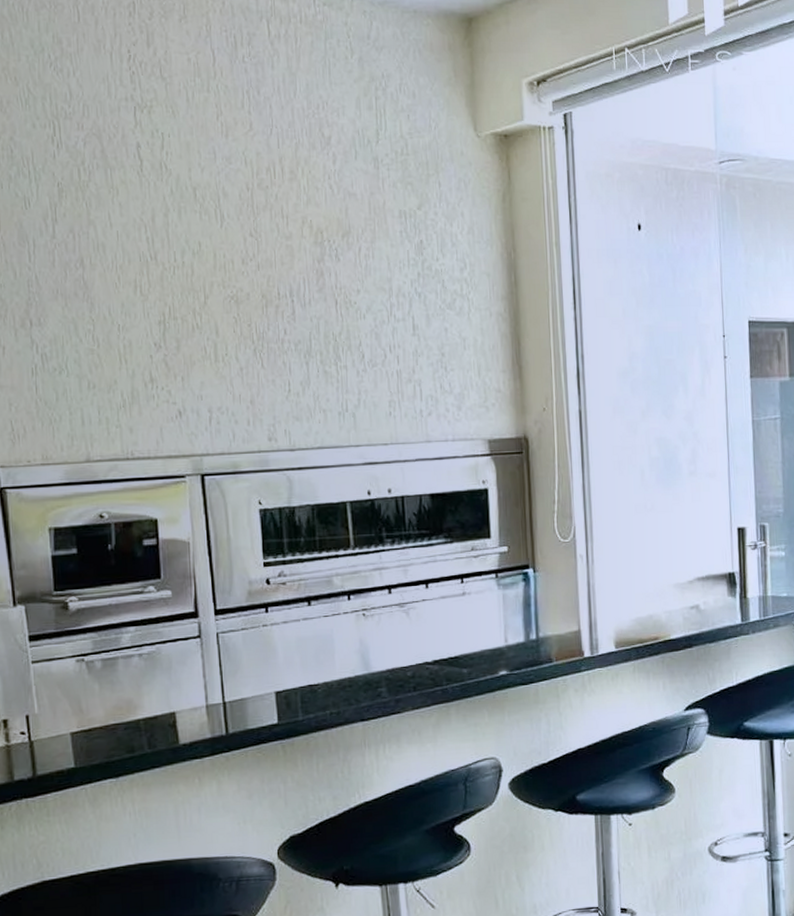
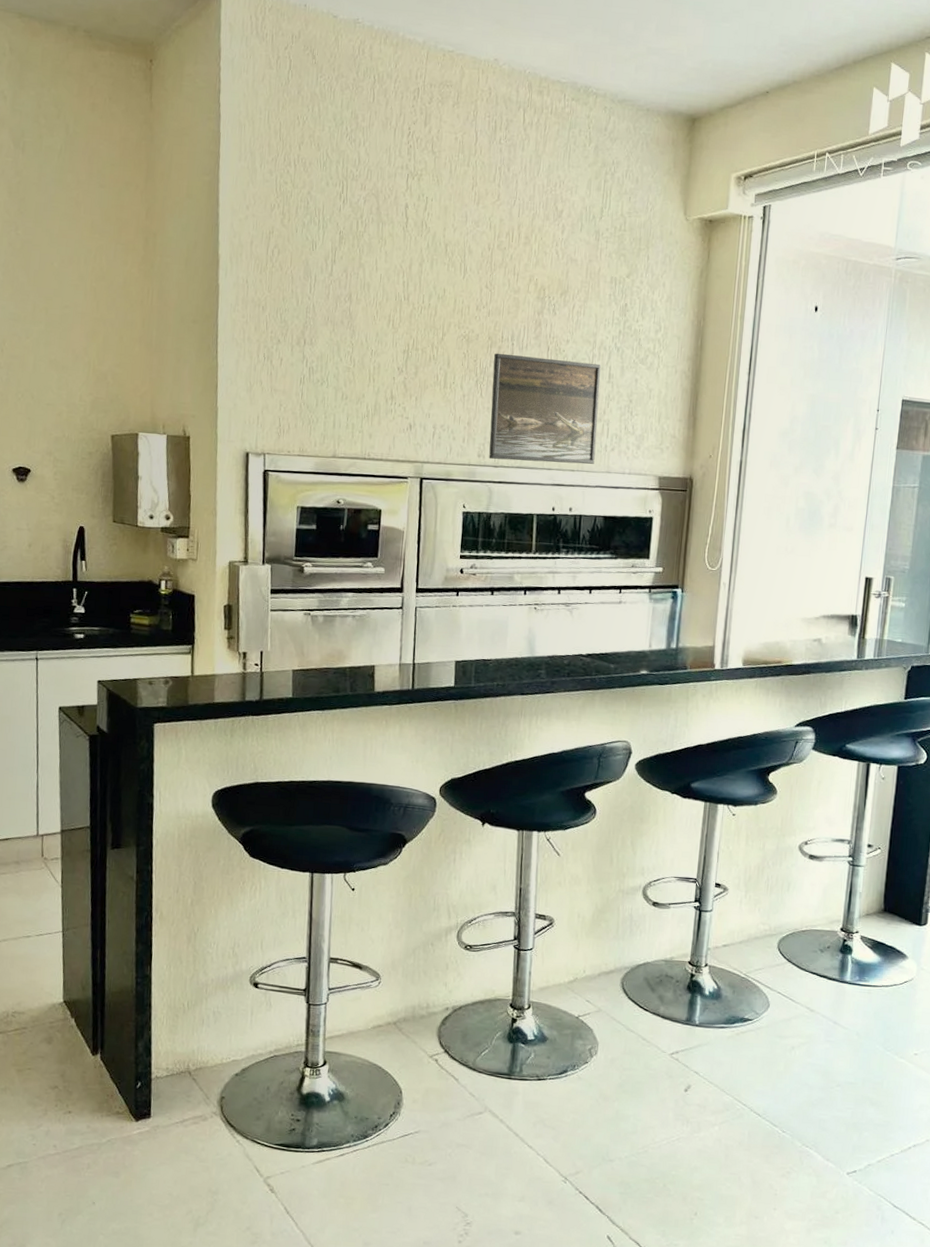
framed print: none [271,313,410,441] -> present [489,353,601,464]

